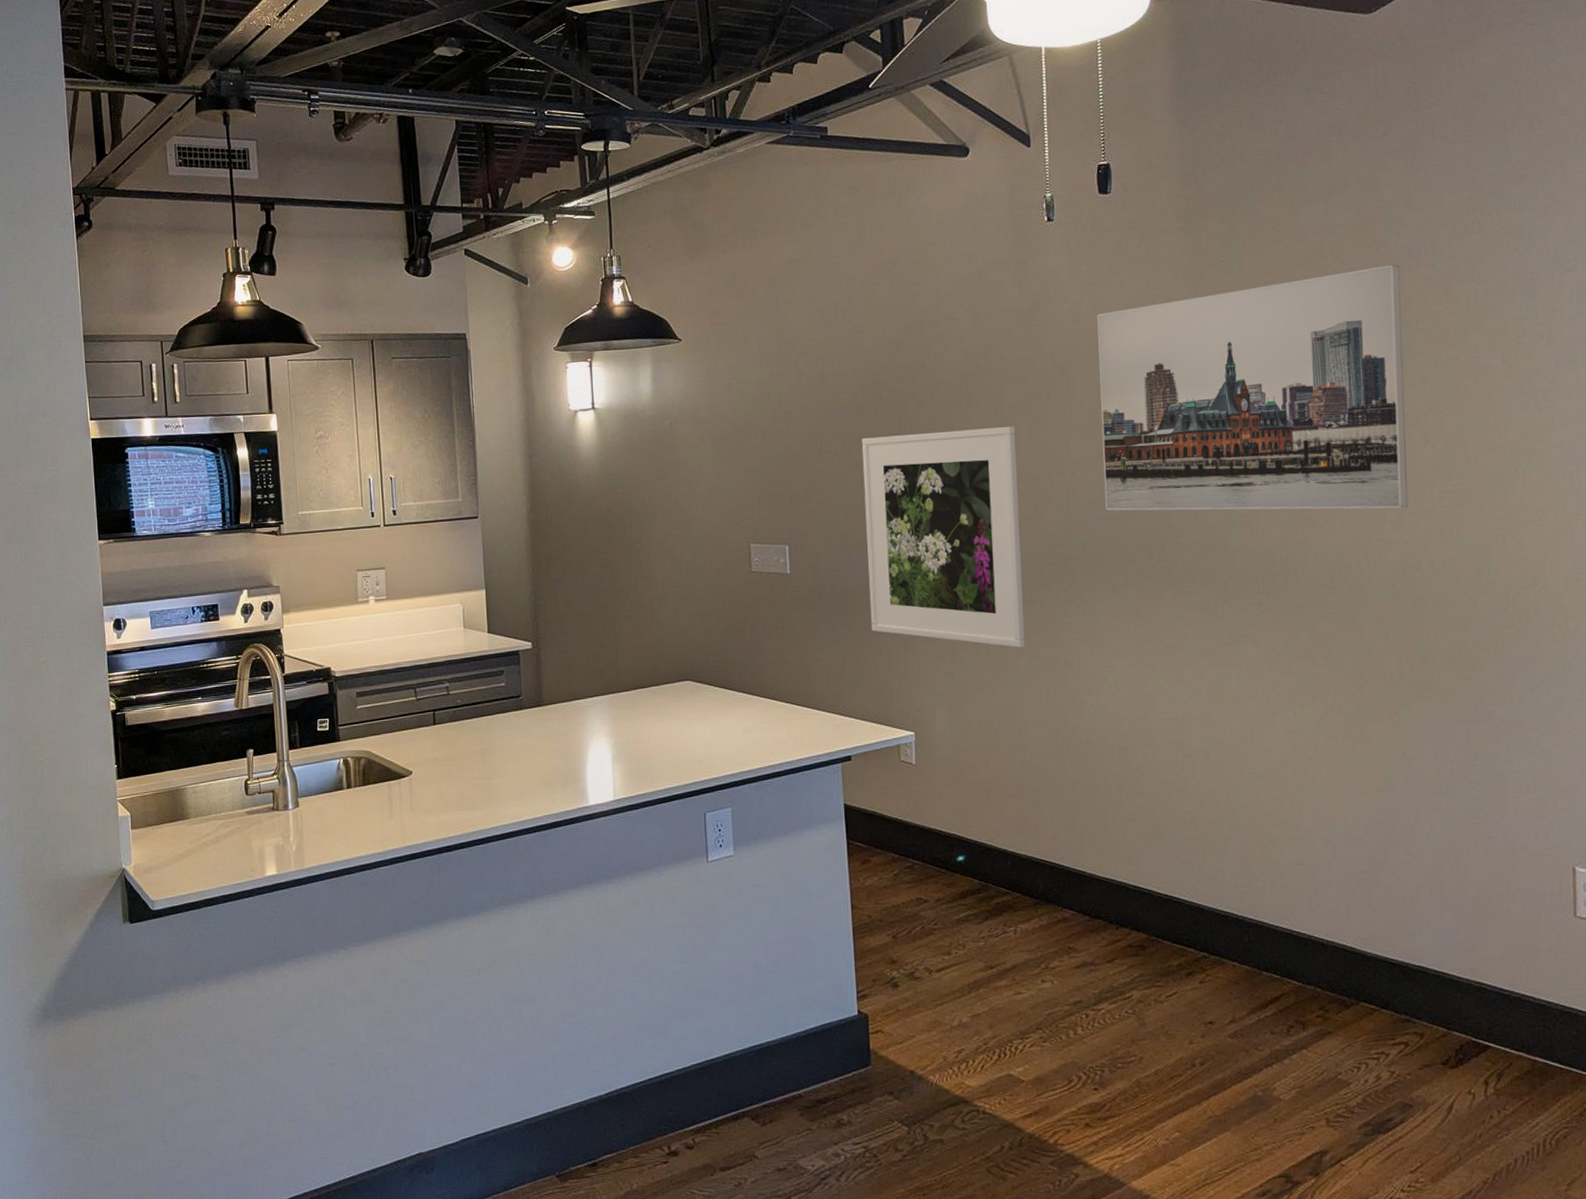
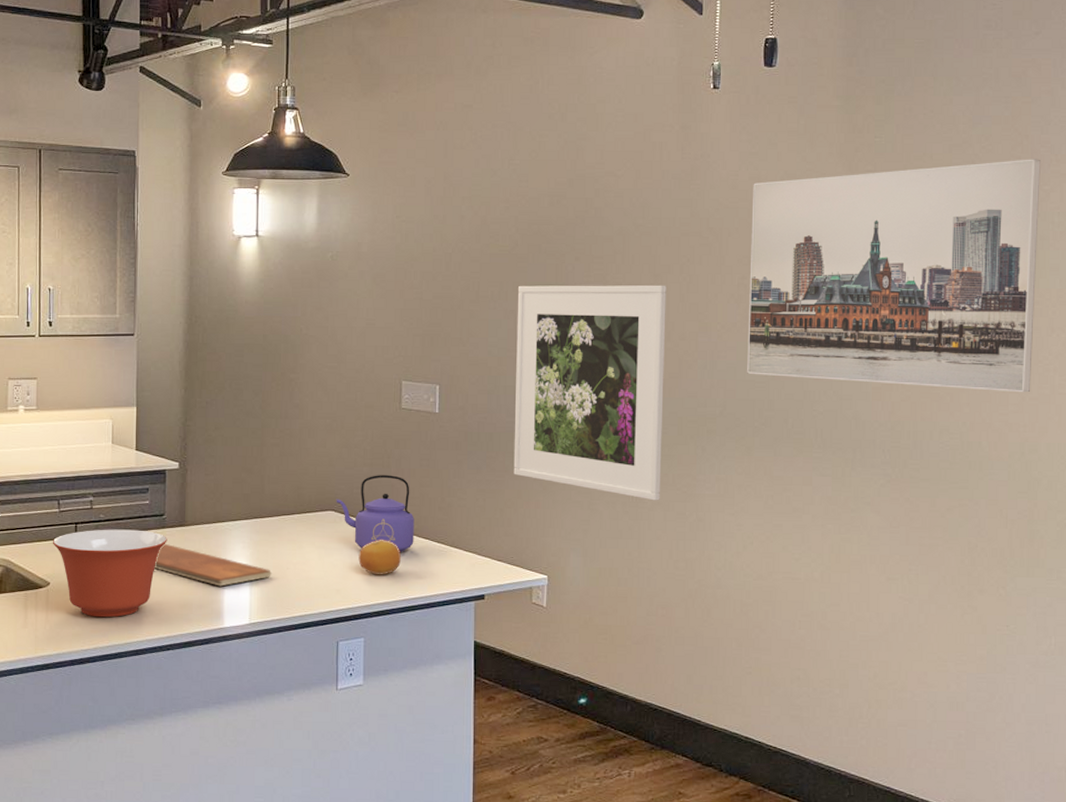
mixing bowl: none [411,713,526,803] -> present [52,529,167,617]
chopping board: none [514,724,634,765] -> present [154,543,273,587]
kettle: none [692,640,775,719] -> present [336,475,414,553]
fruit: none [719,706,764,743] -> present [358,540,402,575]

